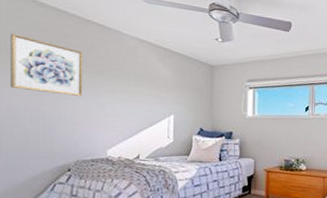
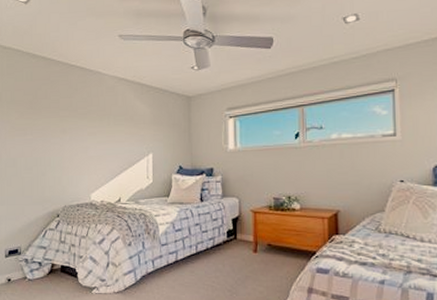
wall art: present [10,34,82,96] -> none [9,87,68,141]

